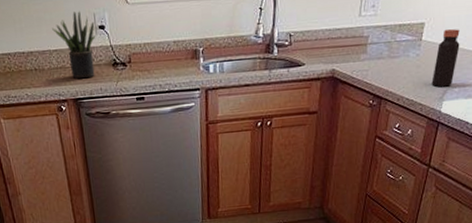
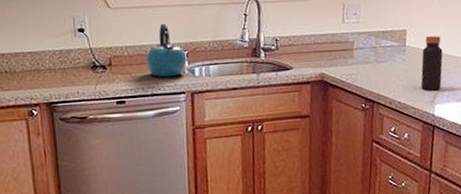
potted plant: present [52,11,96,79] -> none [27,14,75,82]
kettle: none [163,18,201,74] -> present [146,23,186,77]

